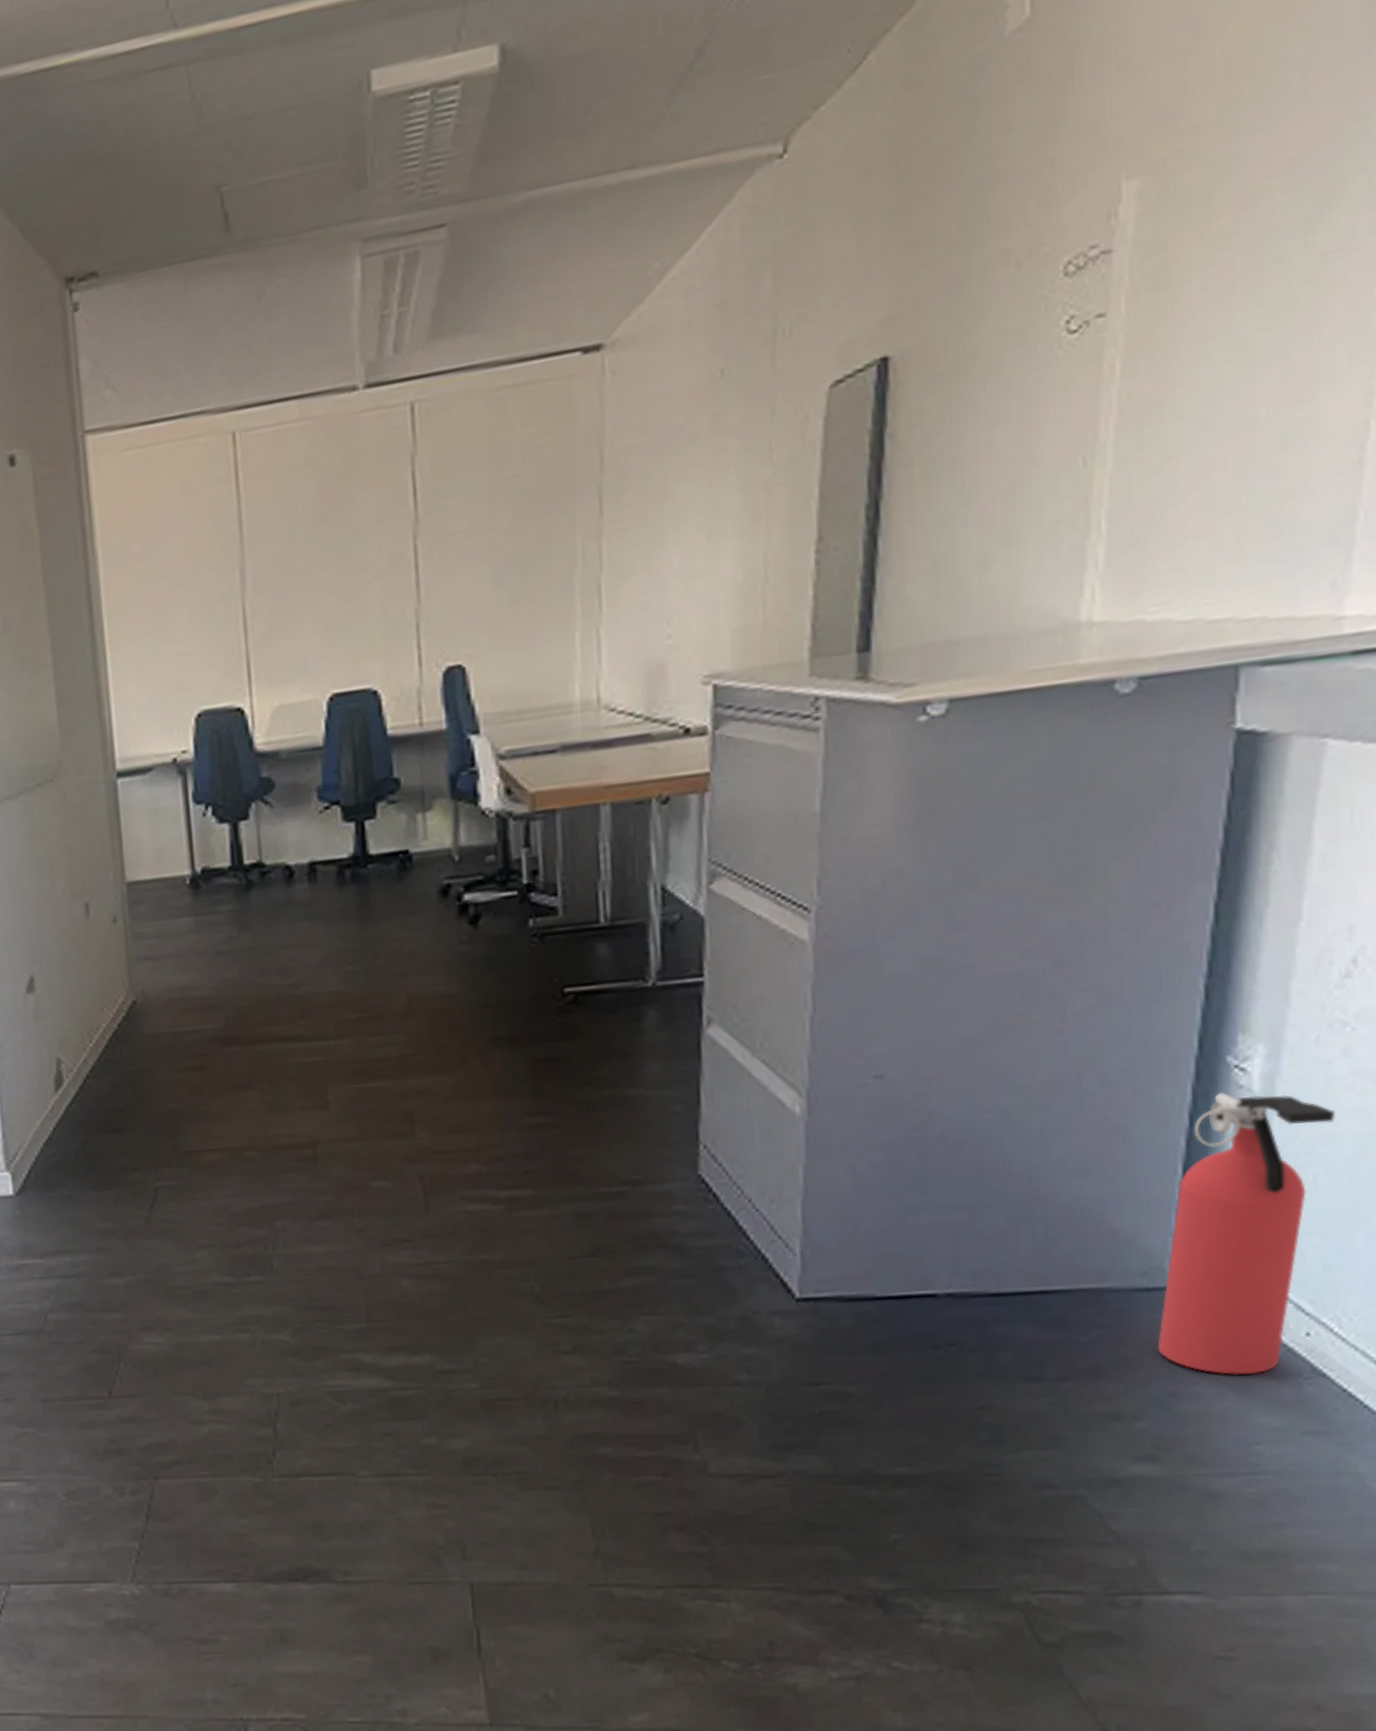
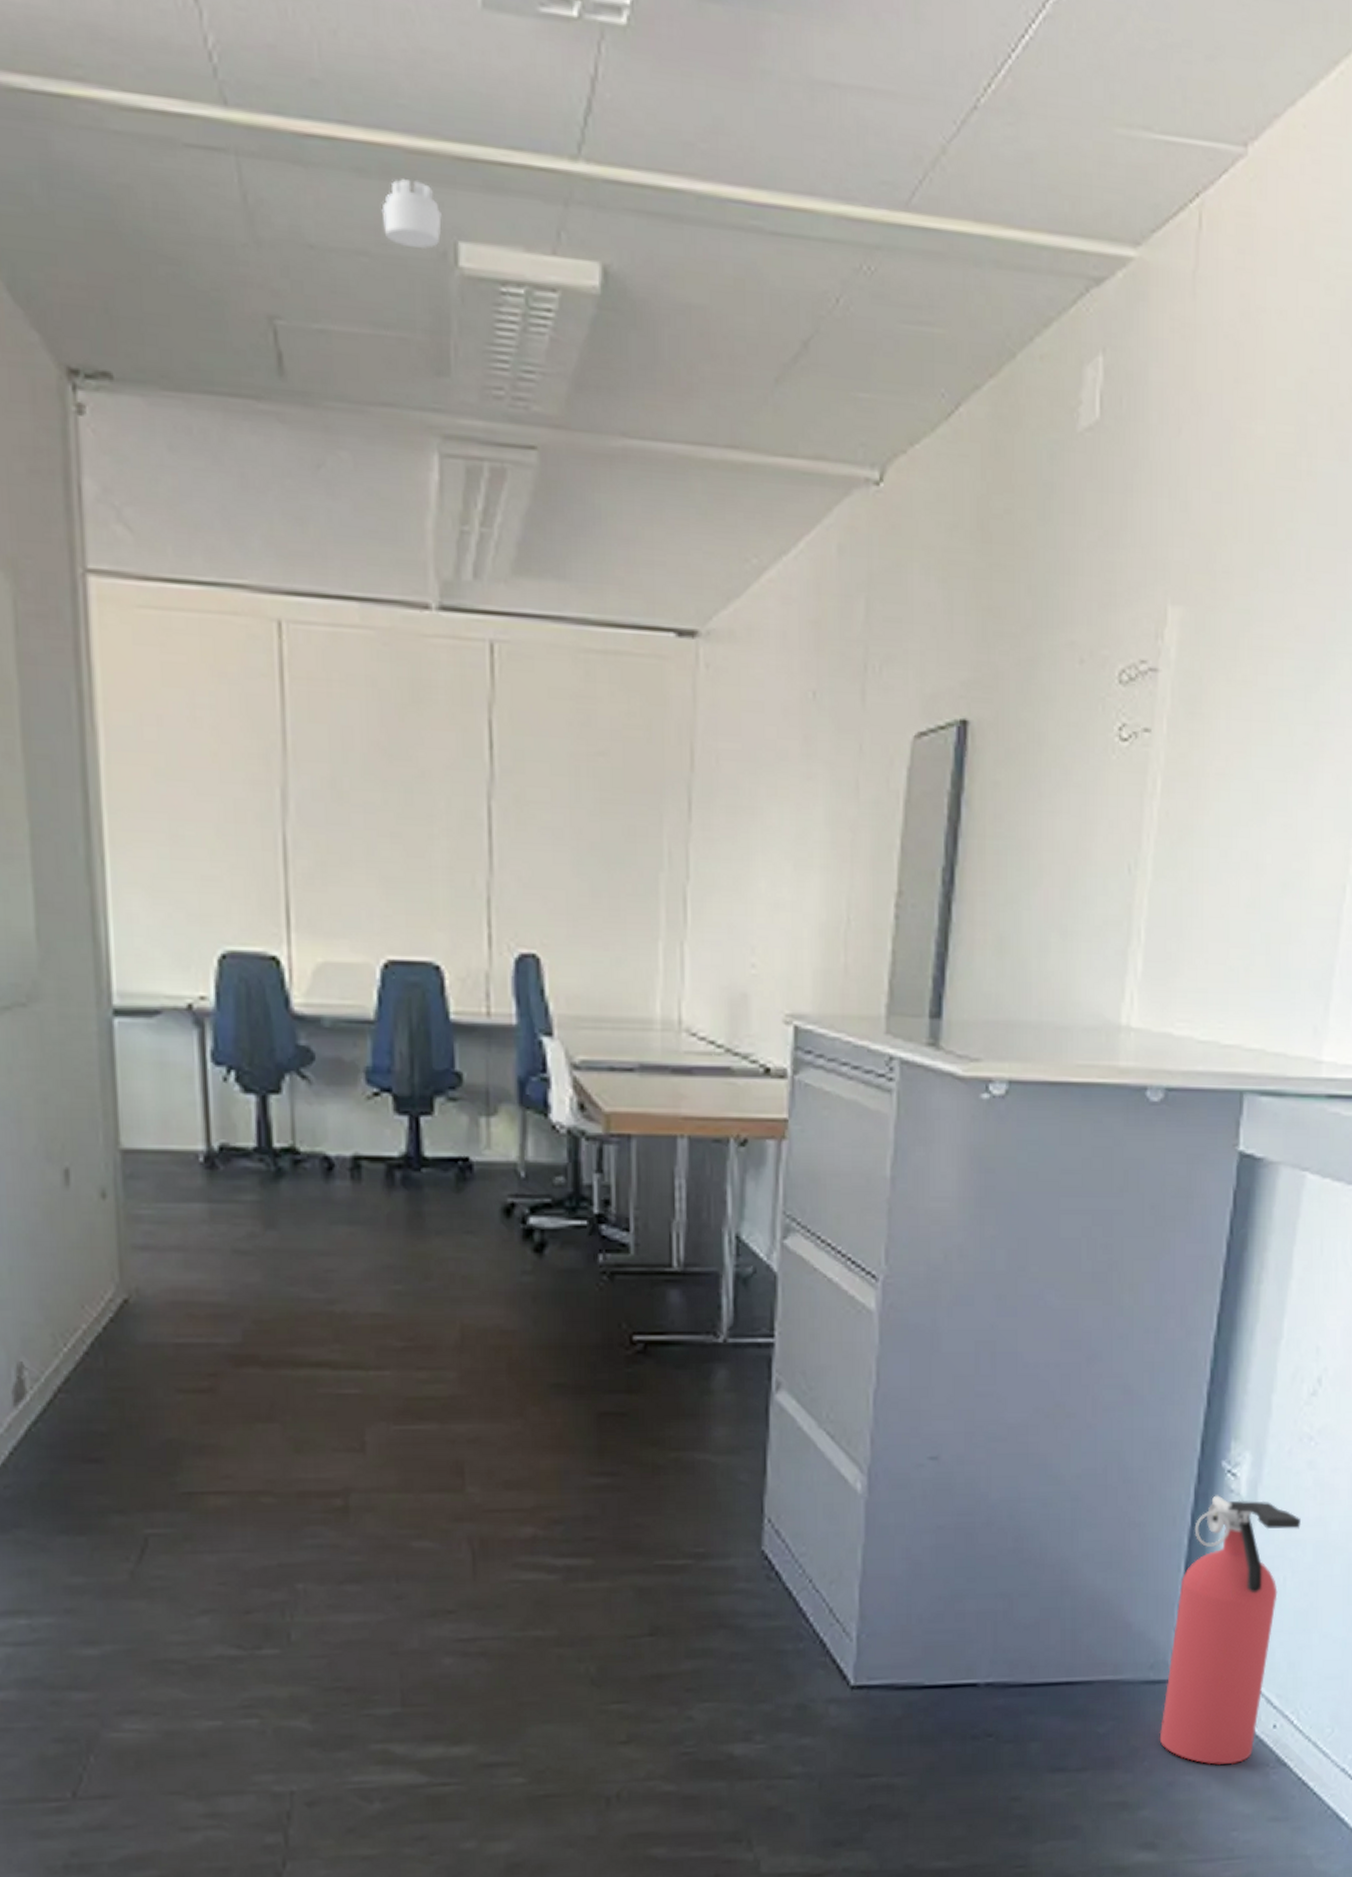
smoke detector: none [304,30,356,91] -> present [381,179,442,250]

